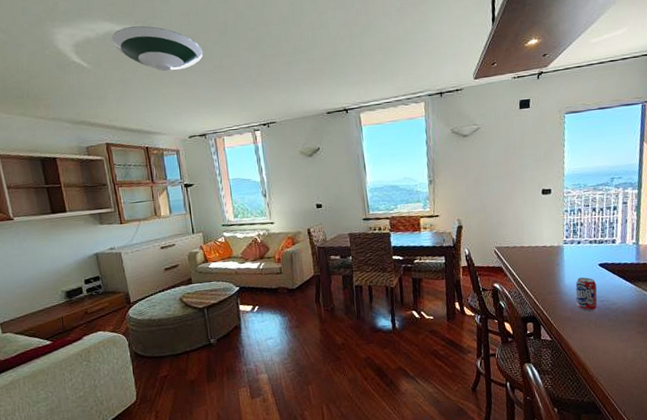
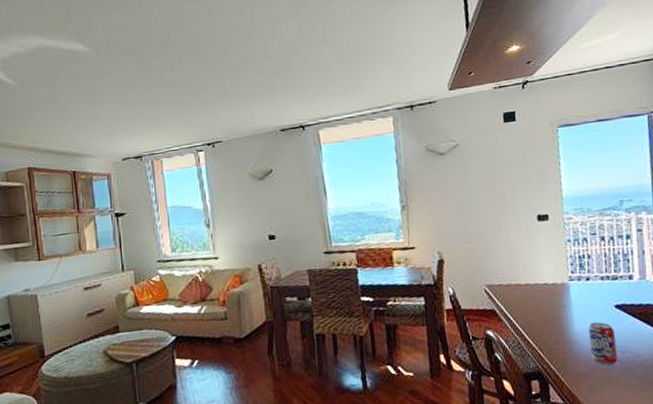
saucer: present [111,25,204,72] -> none [41,39,142,88]

